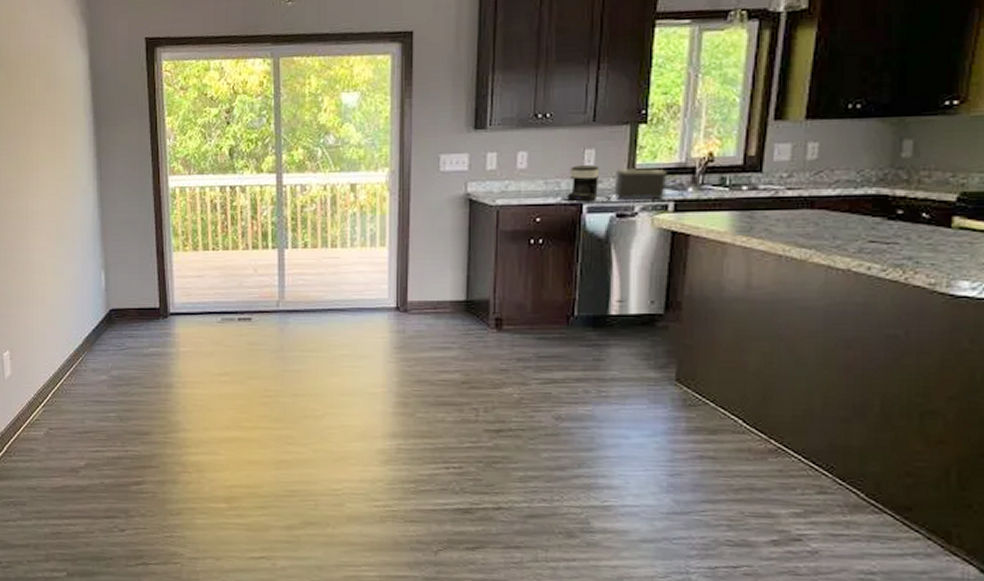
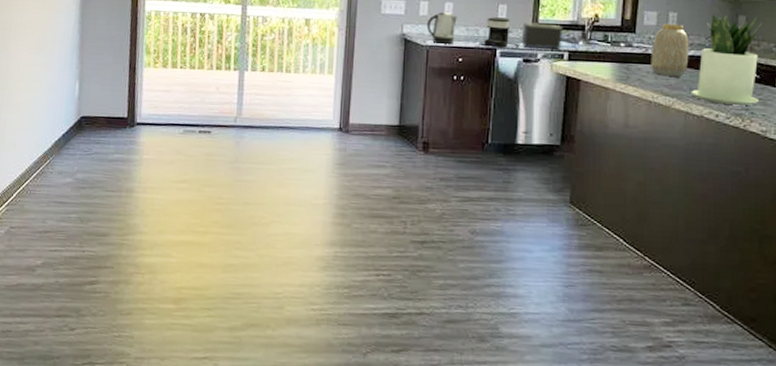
kettle: none [495,164,533,202] -> present [426,12,457,44]
vase: none [782,157,834,223] -> present [651,23,689,77]
planter: none [834,140,937,255] -> present [691,14,763,106]

